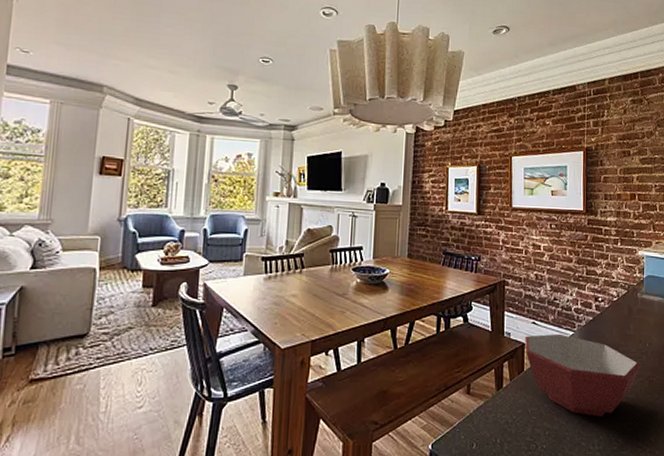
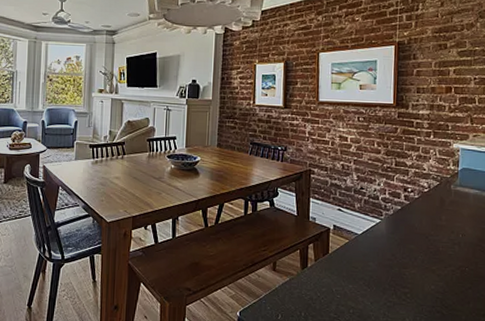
bowl: present [525,333,642,416] -> none [330,220,454,300]

